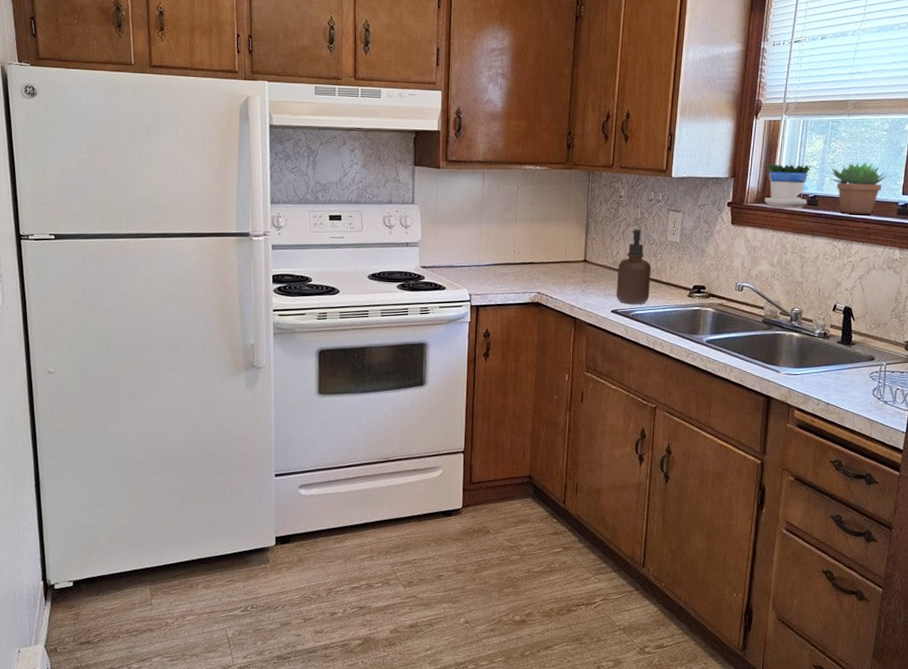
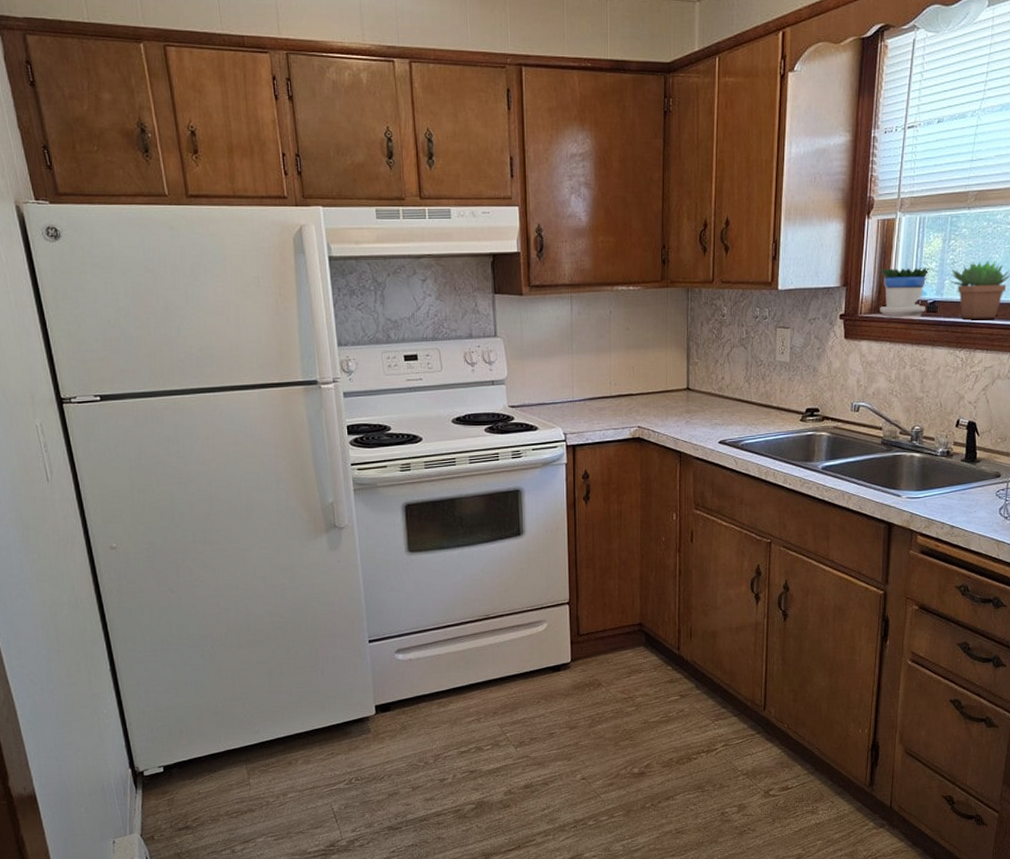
soap dispenser: present [616,229,652,305] -> none [723,350,760,434]

